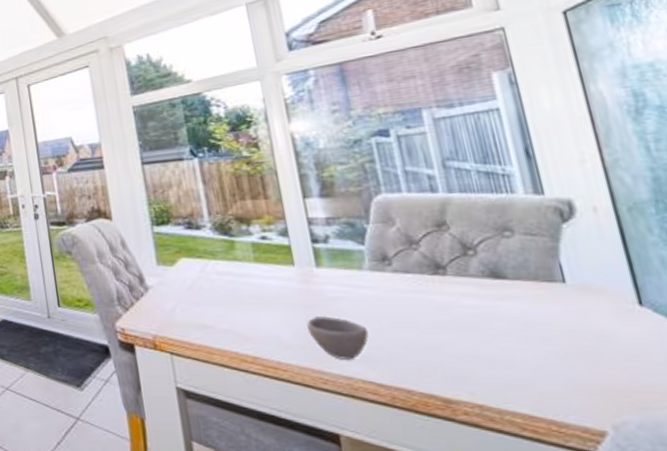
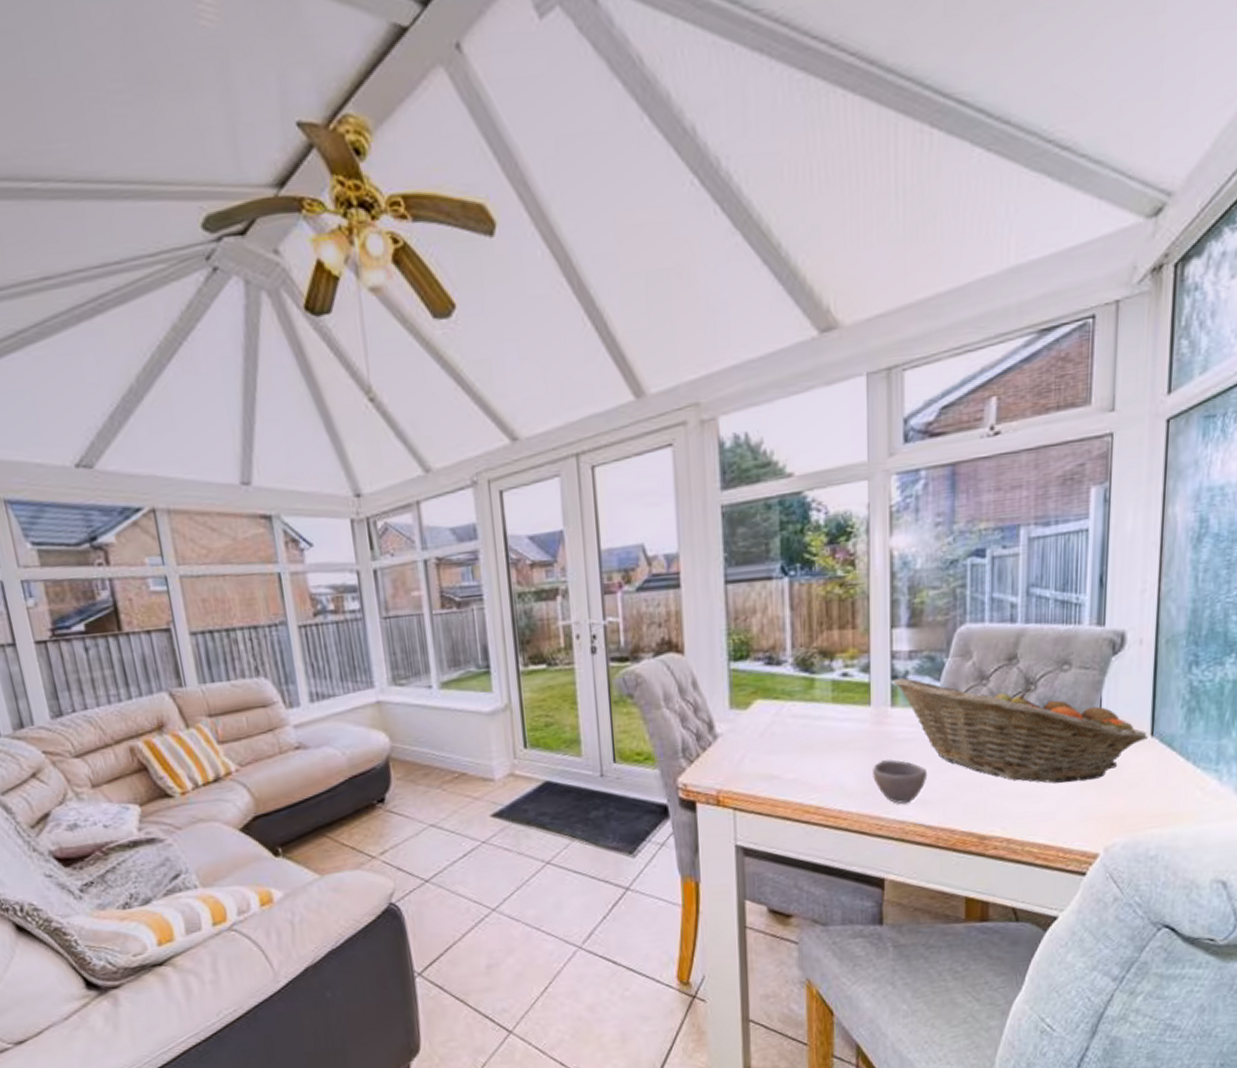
fruit basket: none [314,241,637,350] -> present [893,677,1149,784]

